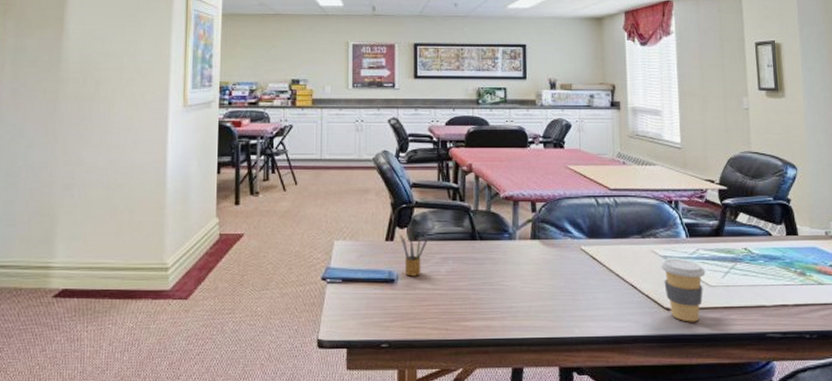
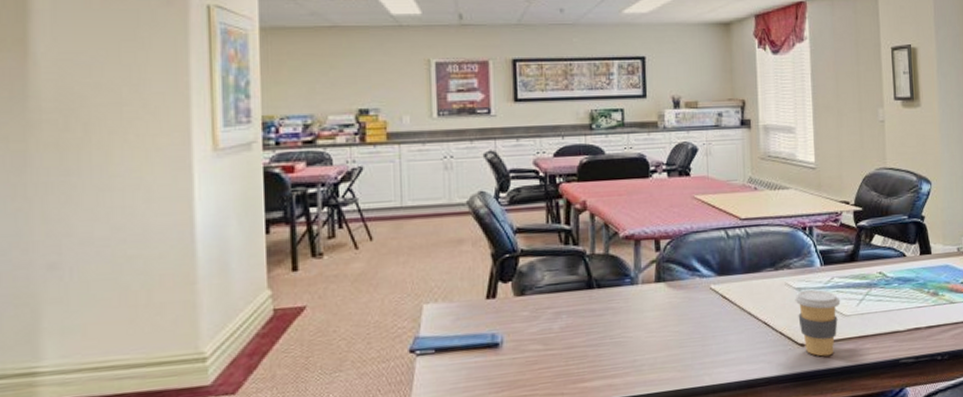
pencil box: present [400,233,429,277] -> none [504,287,538,338]

